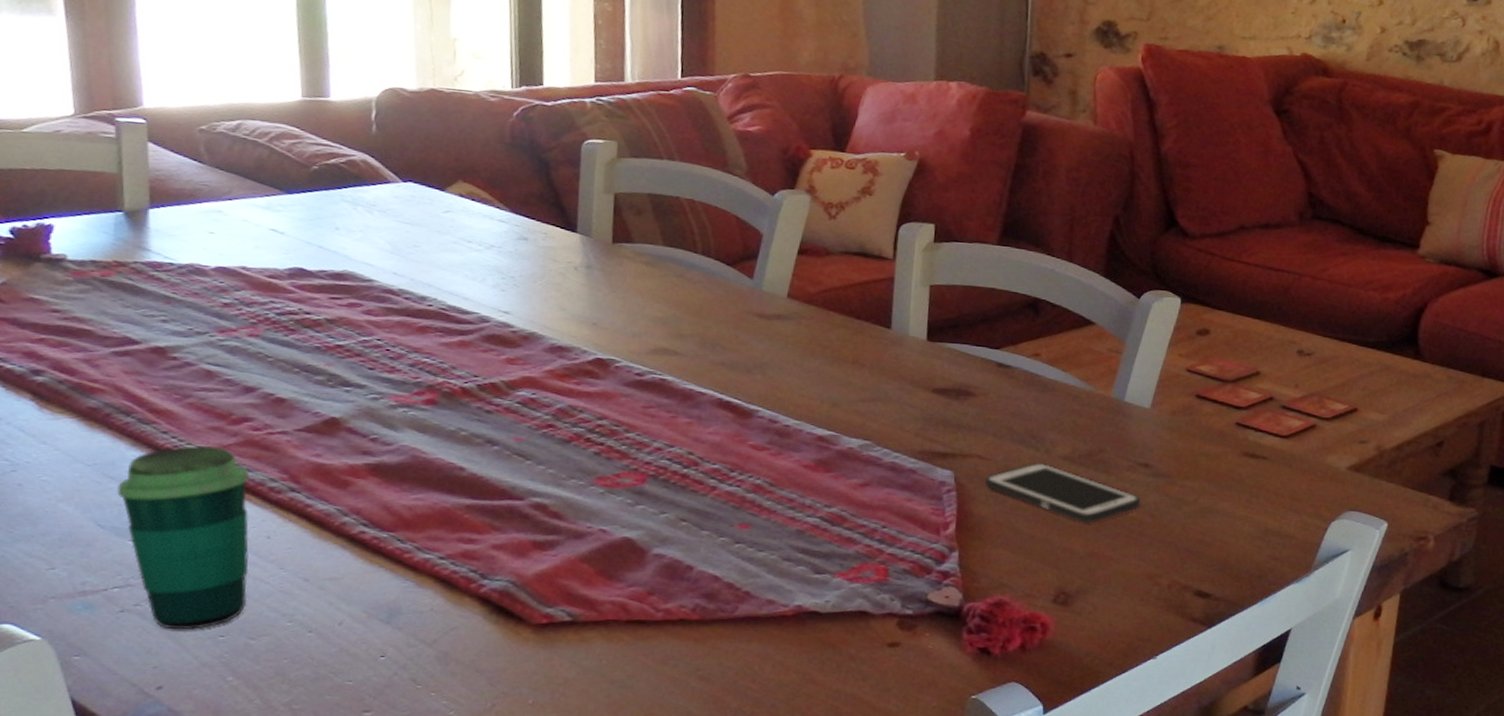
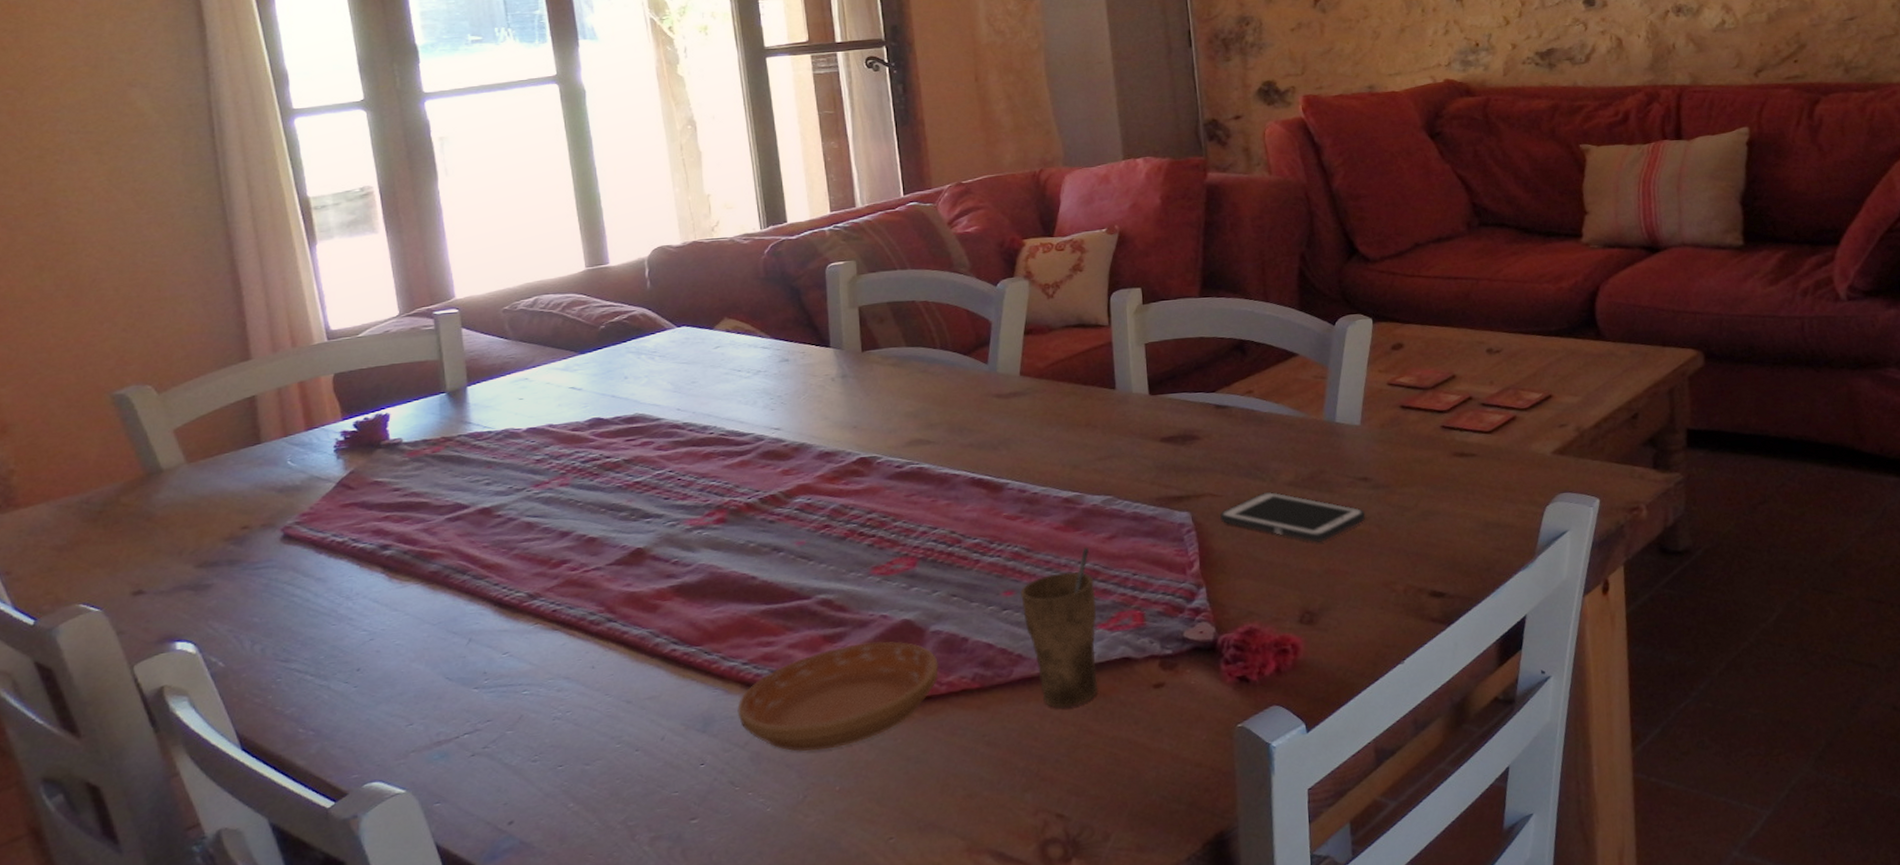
cup: present [117,446,250,630] -> none [460,590,580,766]
saucer: none [428,554,657,660] -> present [737,641,939,751]
cup: none [756,490,840,654] -> present [1020,547,1098,708]

